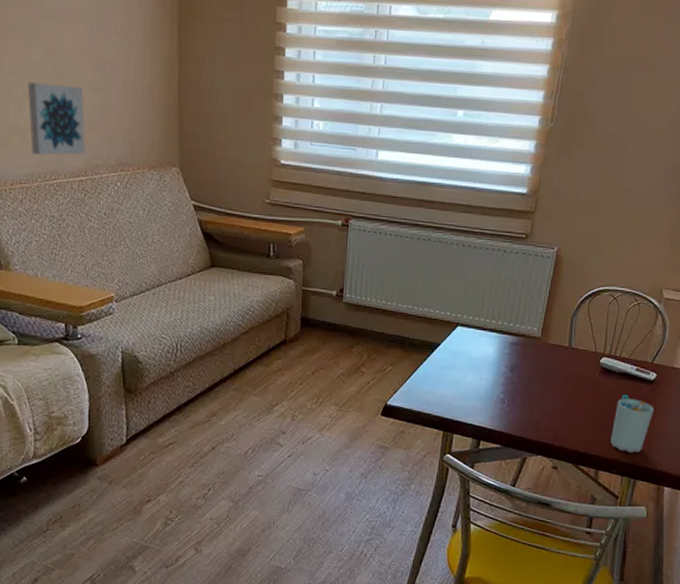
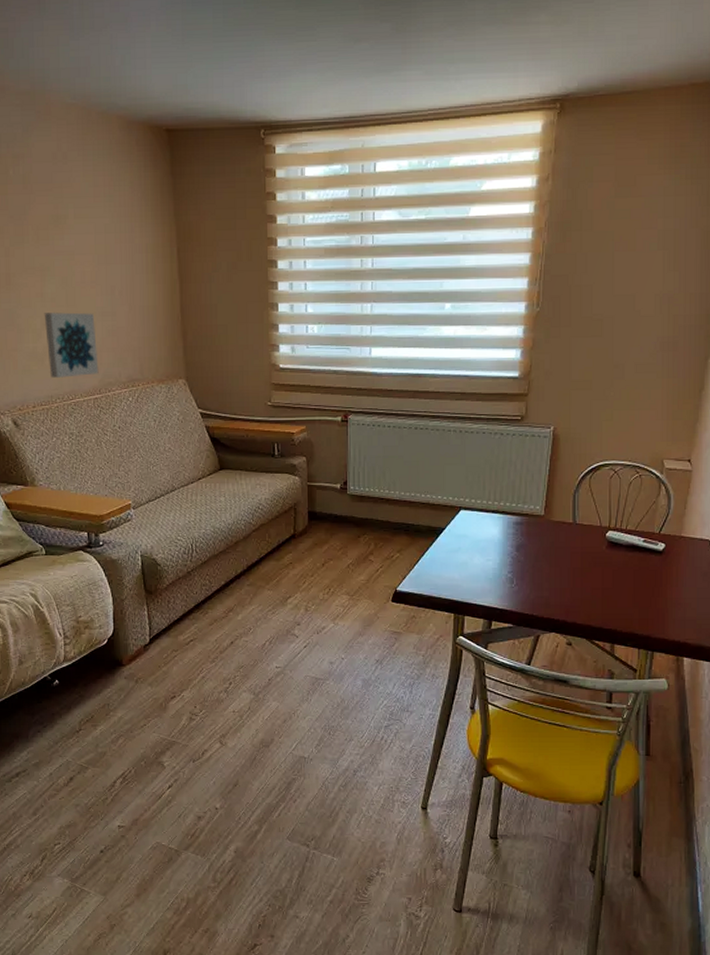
cup: present [610,395,654,453] -> none [624,567,665,625]

